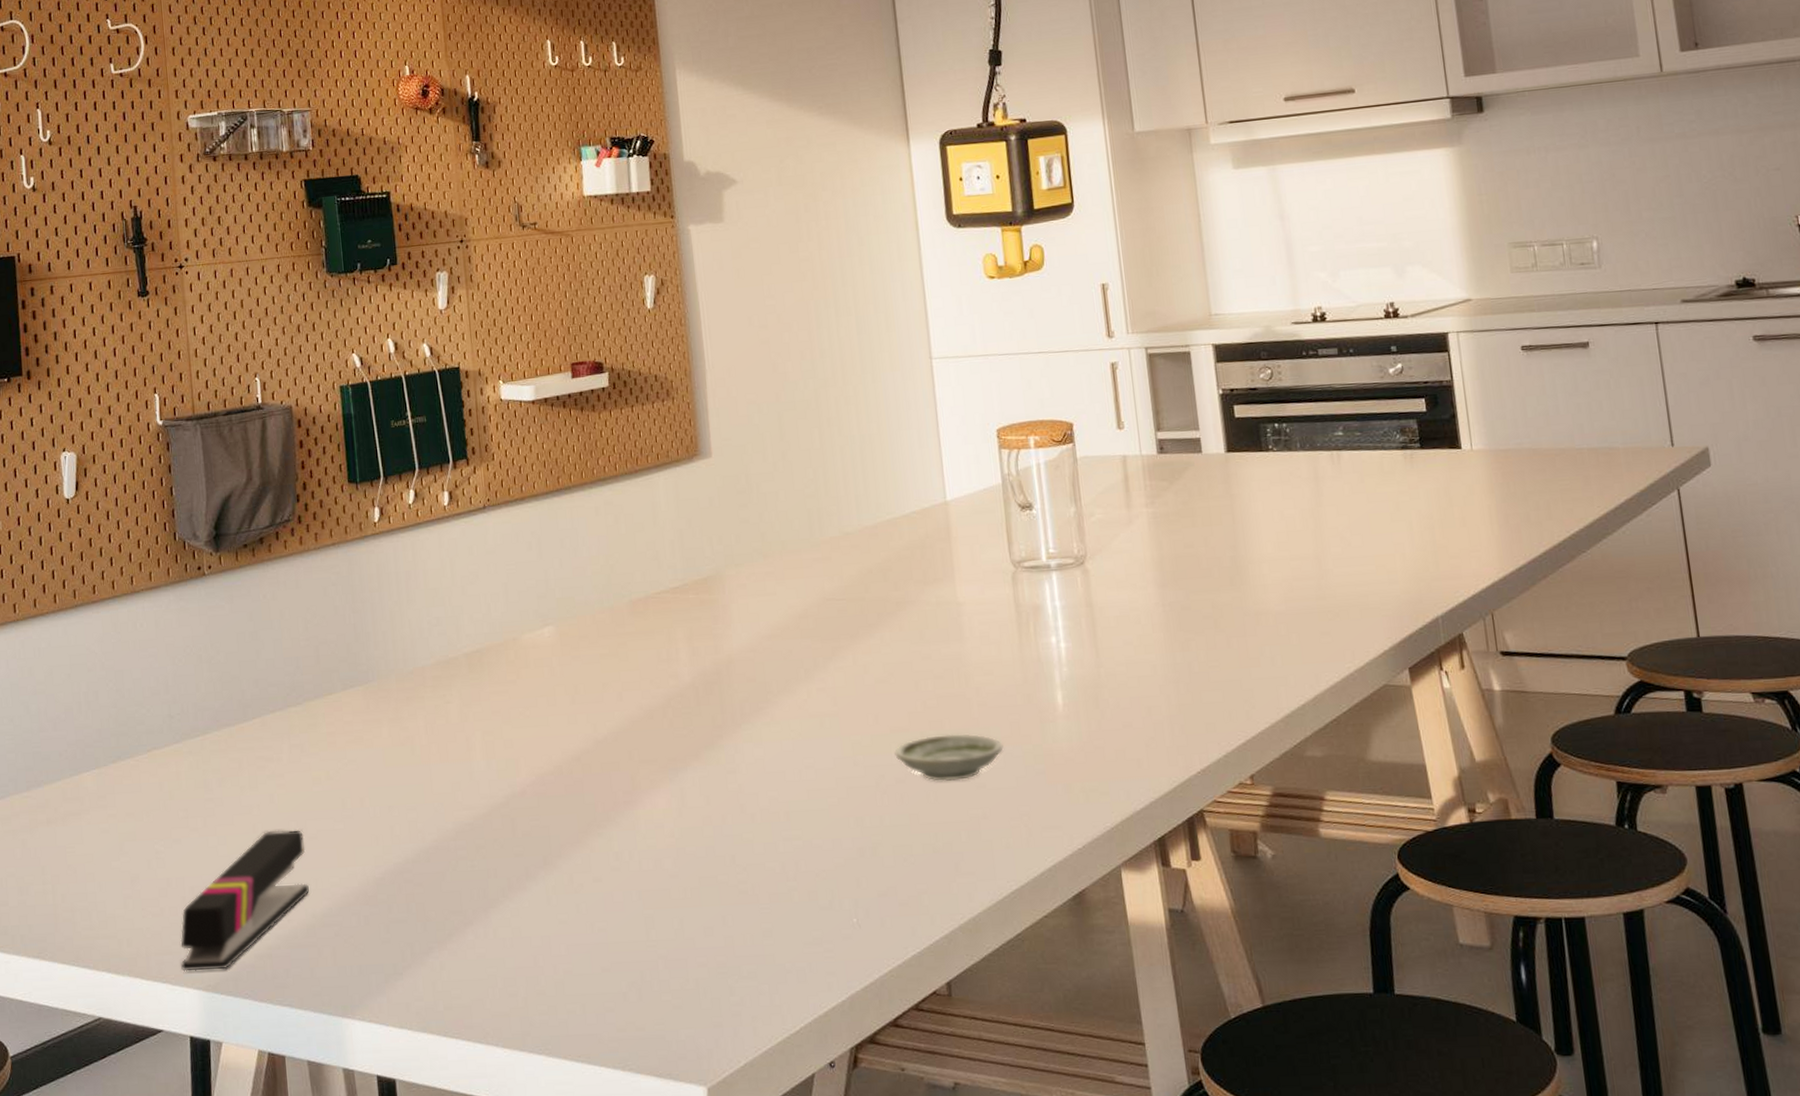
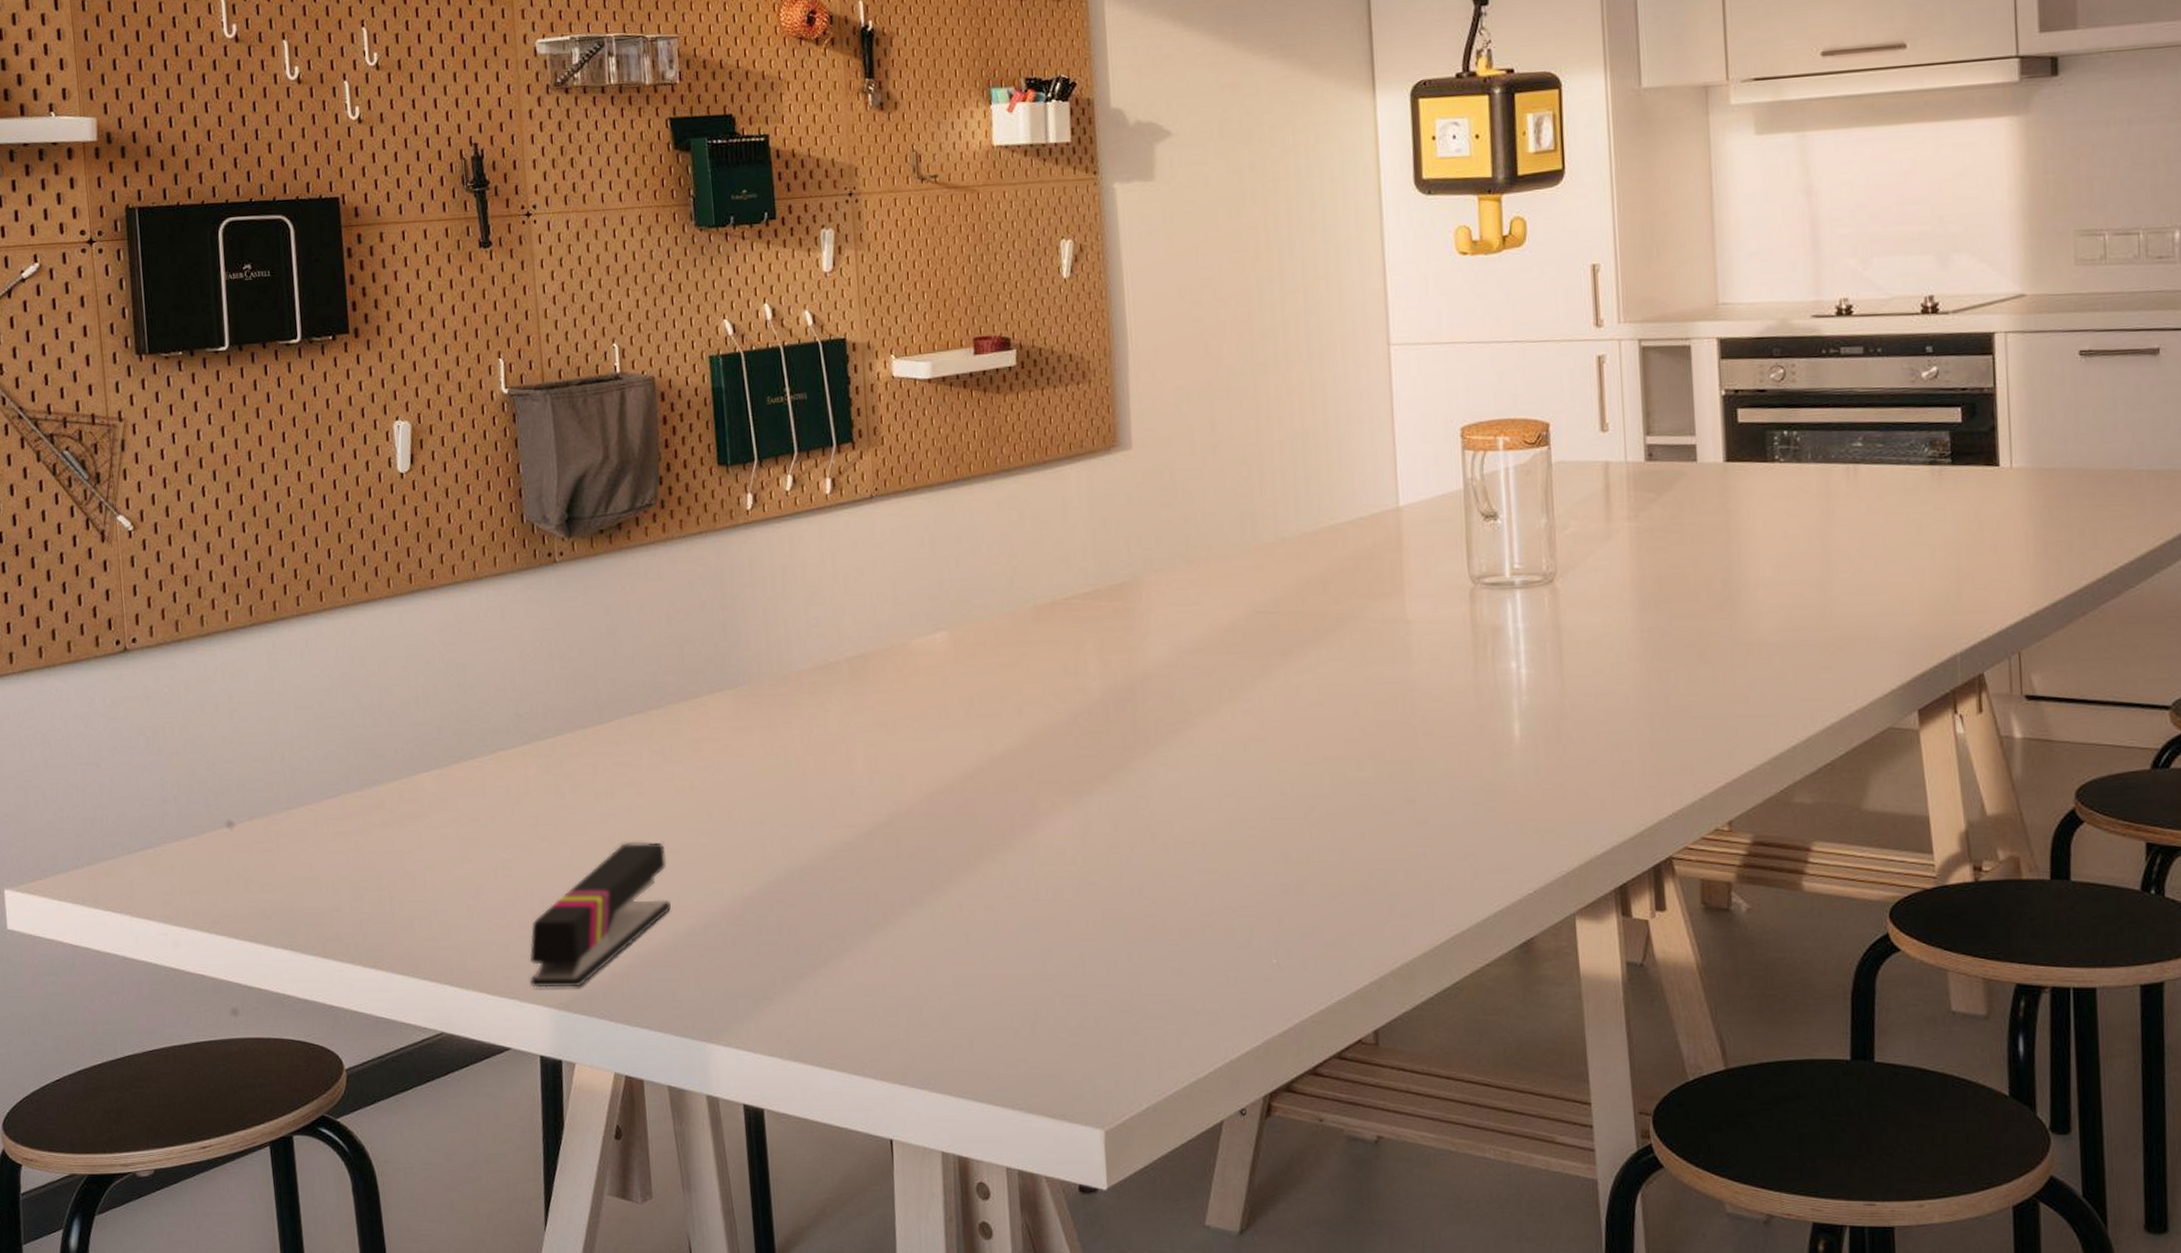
saucer: present [894,733,1004,782] -> none [1327,764,1450,815]

